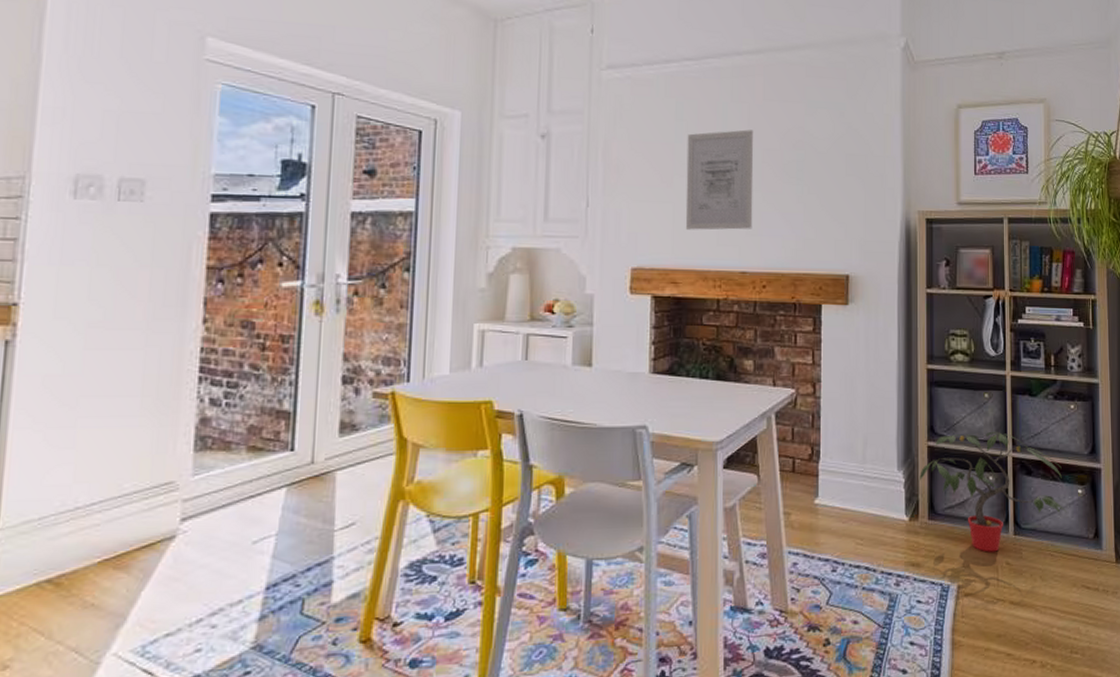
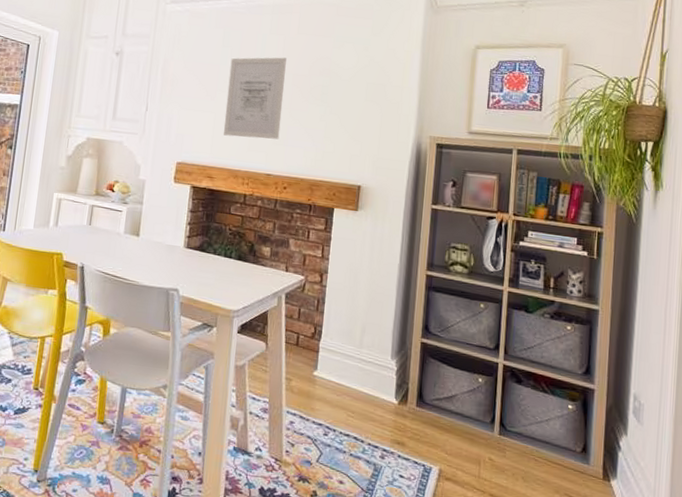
potted plant: present [918,431,1067,552] -> none [410,335,555,447]

